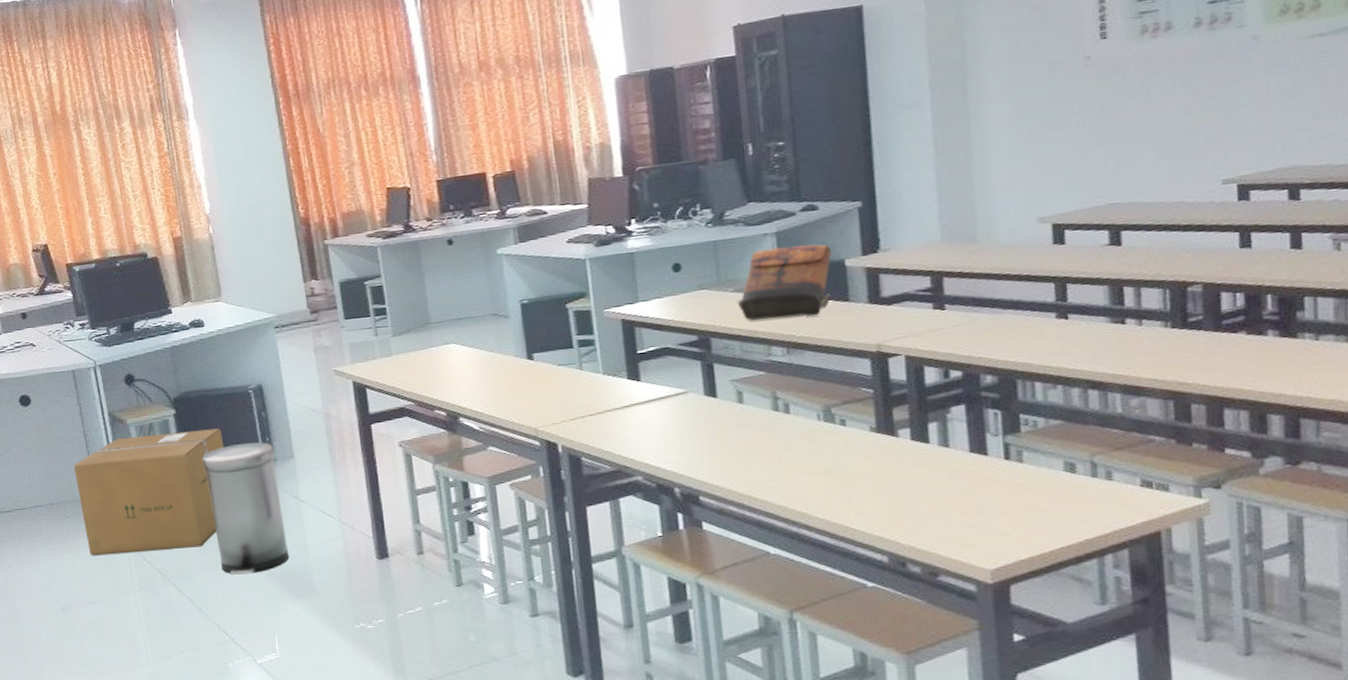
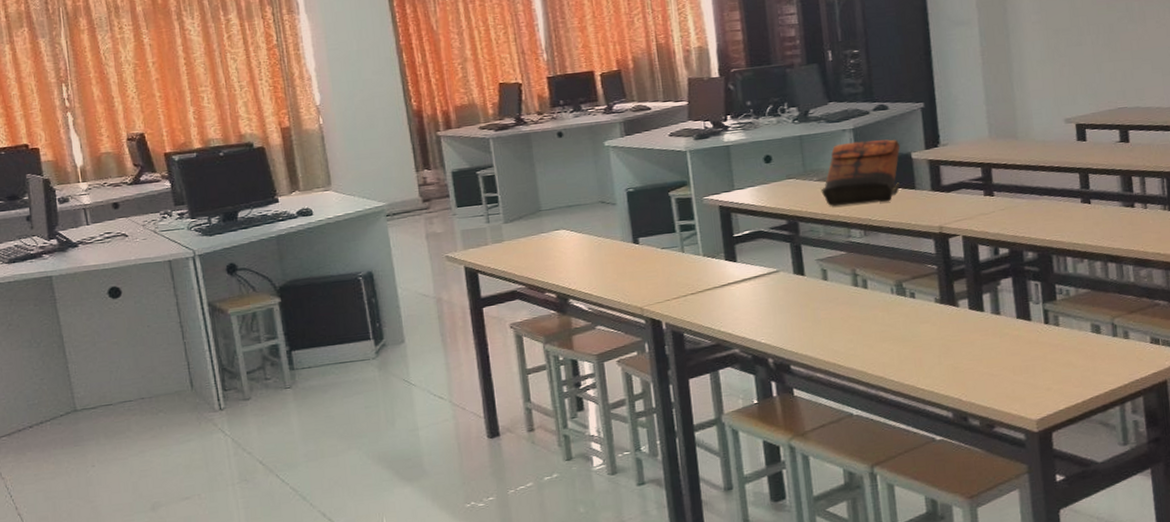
box: present [73,428,224,556] -> none [168,315,331,451]
pedal bin: present [202,442,290,575] -> none [309,328,399,462]

